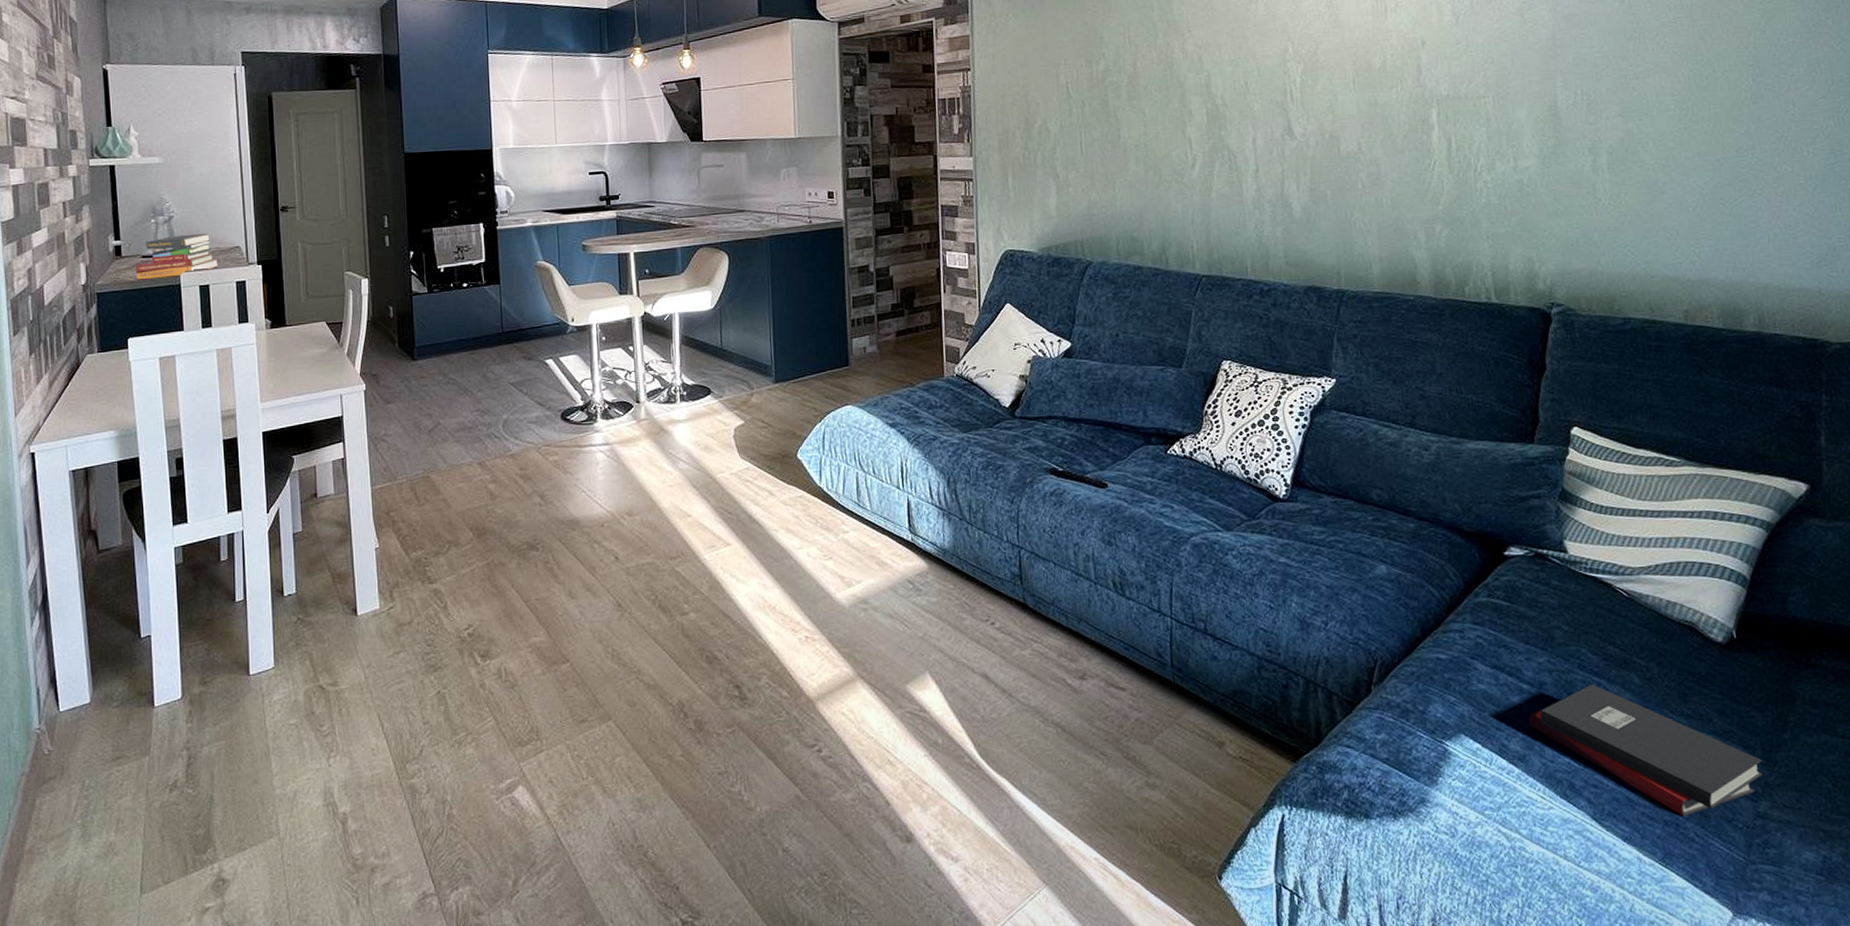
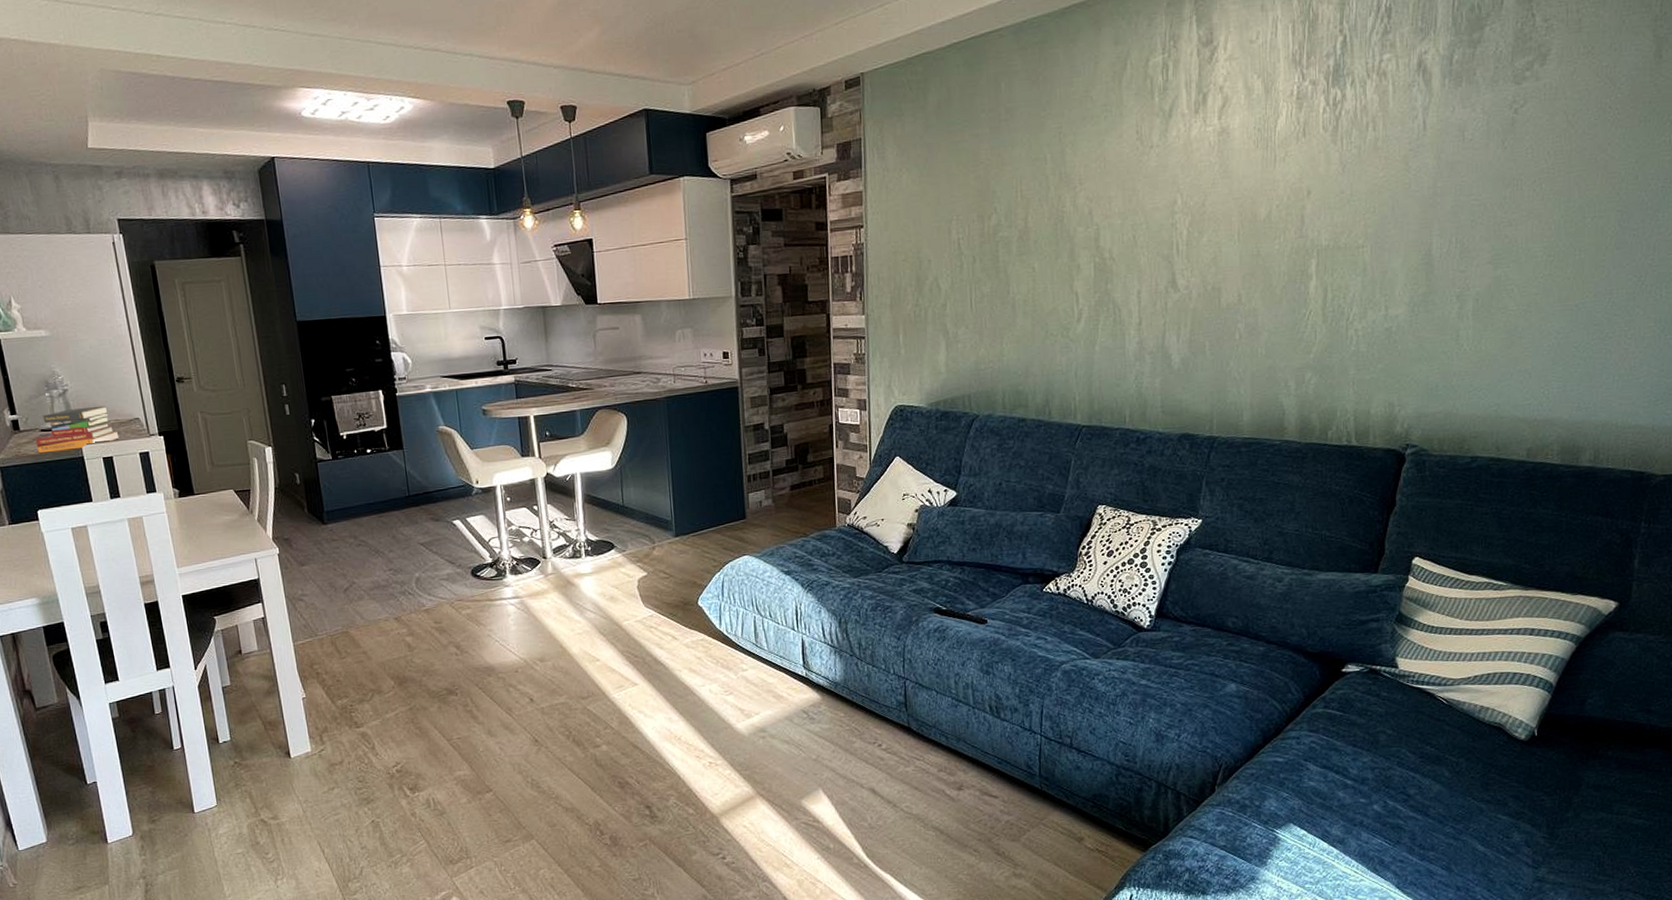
hardback book: present [1529,684,1763,816] -> none [1350,778,1546,882]

